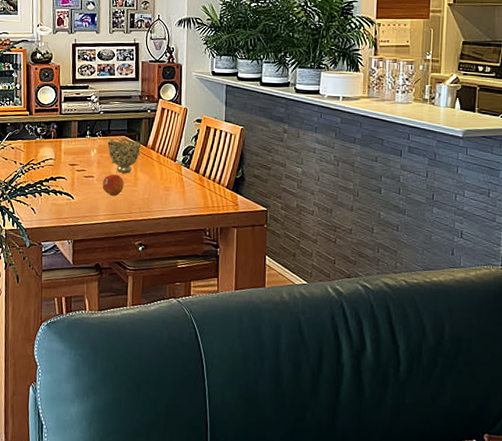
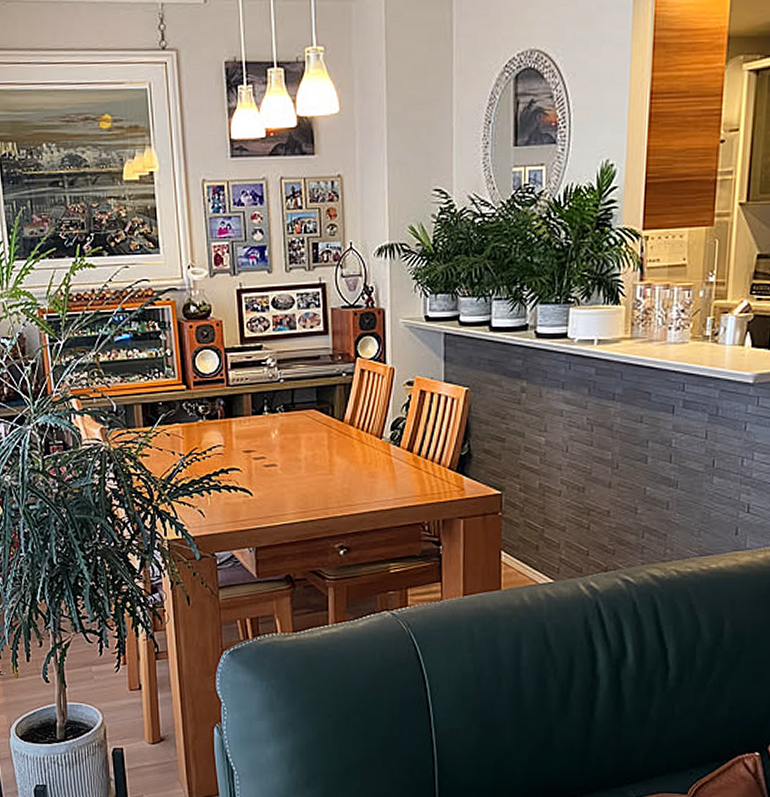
fruit: present [102,174,124,196] -> none [288,461,316,489]
decorative bowl: present [108,138,142,173] -> none [292,412,336,458]

